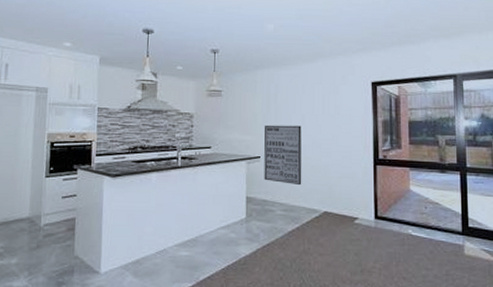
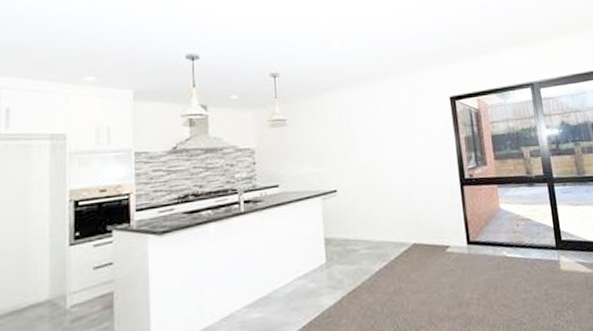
wall art: present [264,124,302,186] -> none [338,151,386,218]

